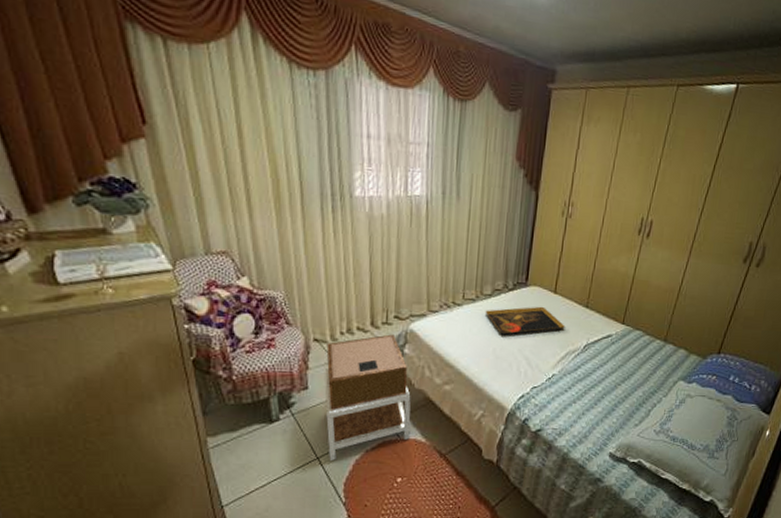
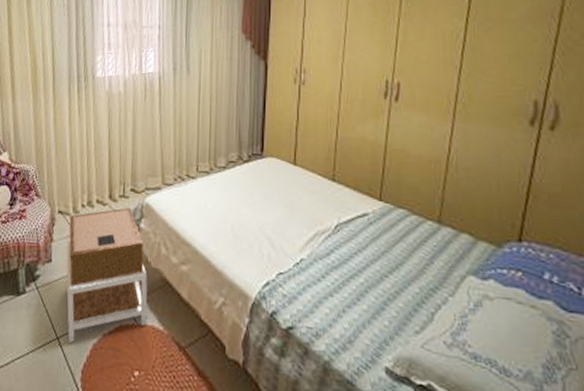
decorative tray: present [485,306,565,336] -> none [220,179,310,212]

